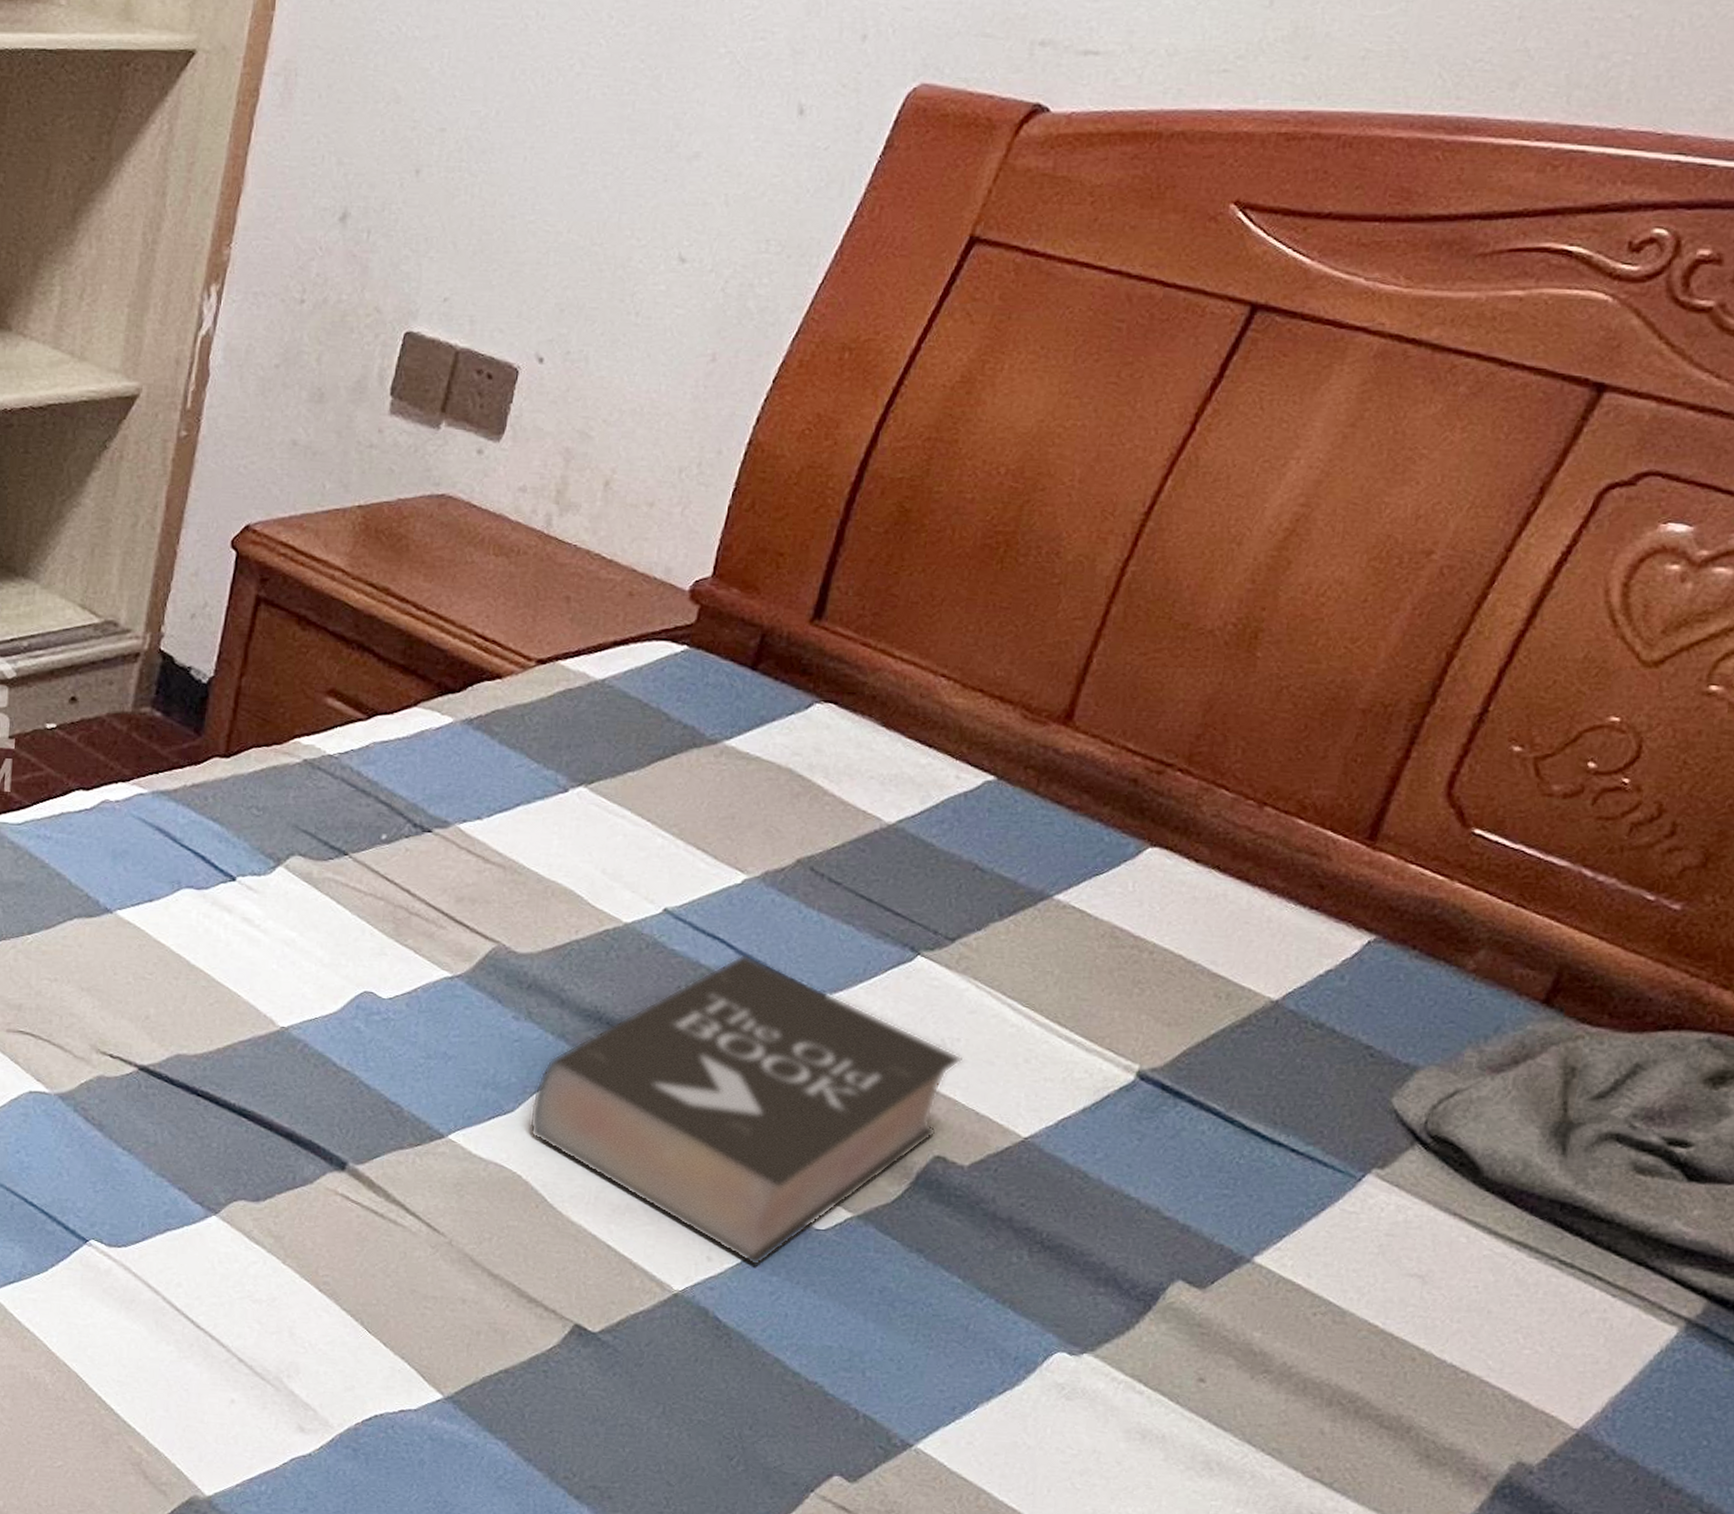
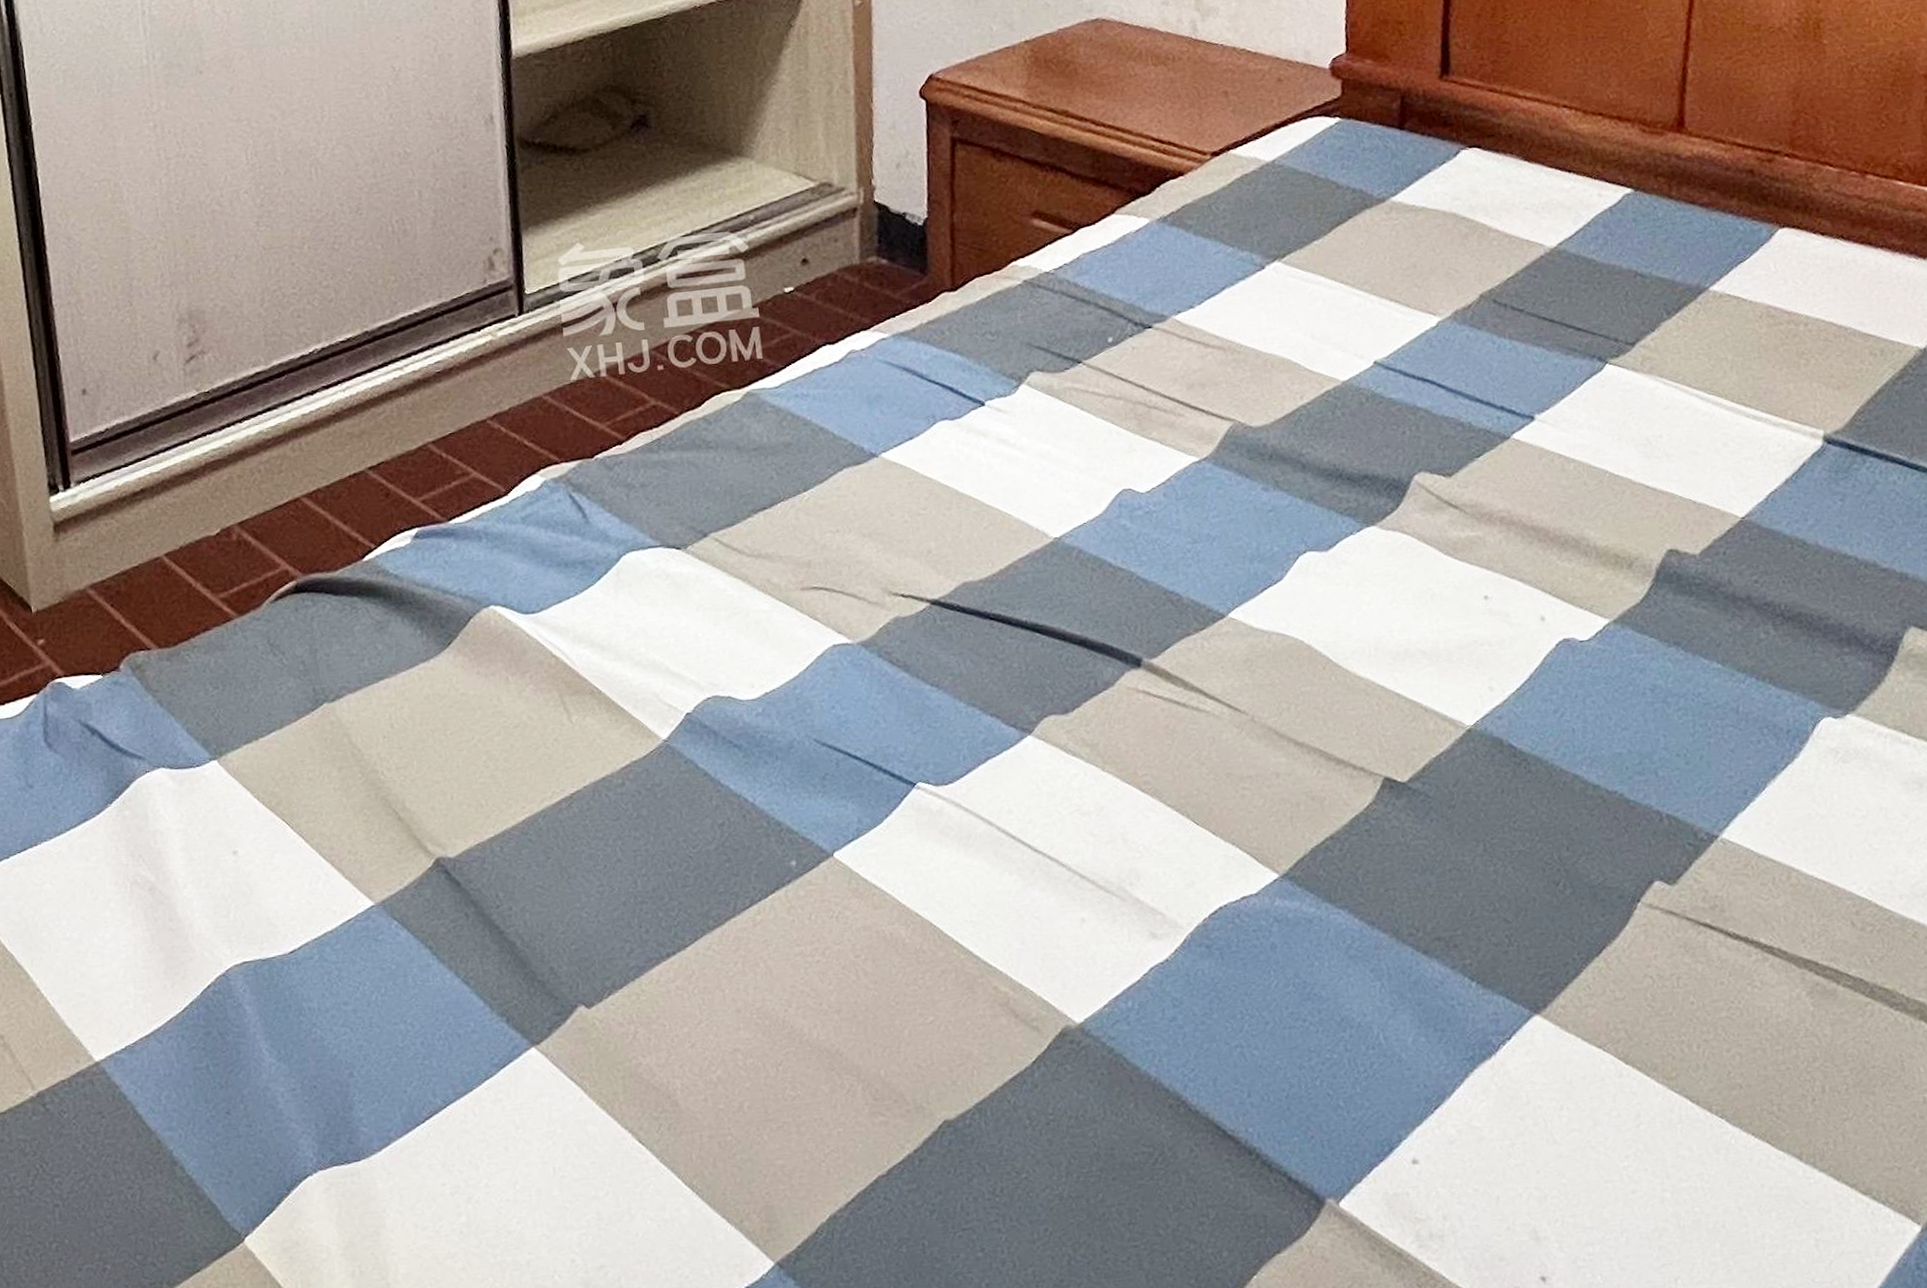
book: present [529,953,962,1266] -> none [1296,390,1669,688]

